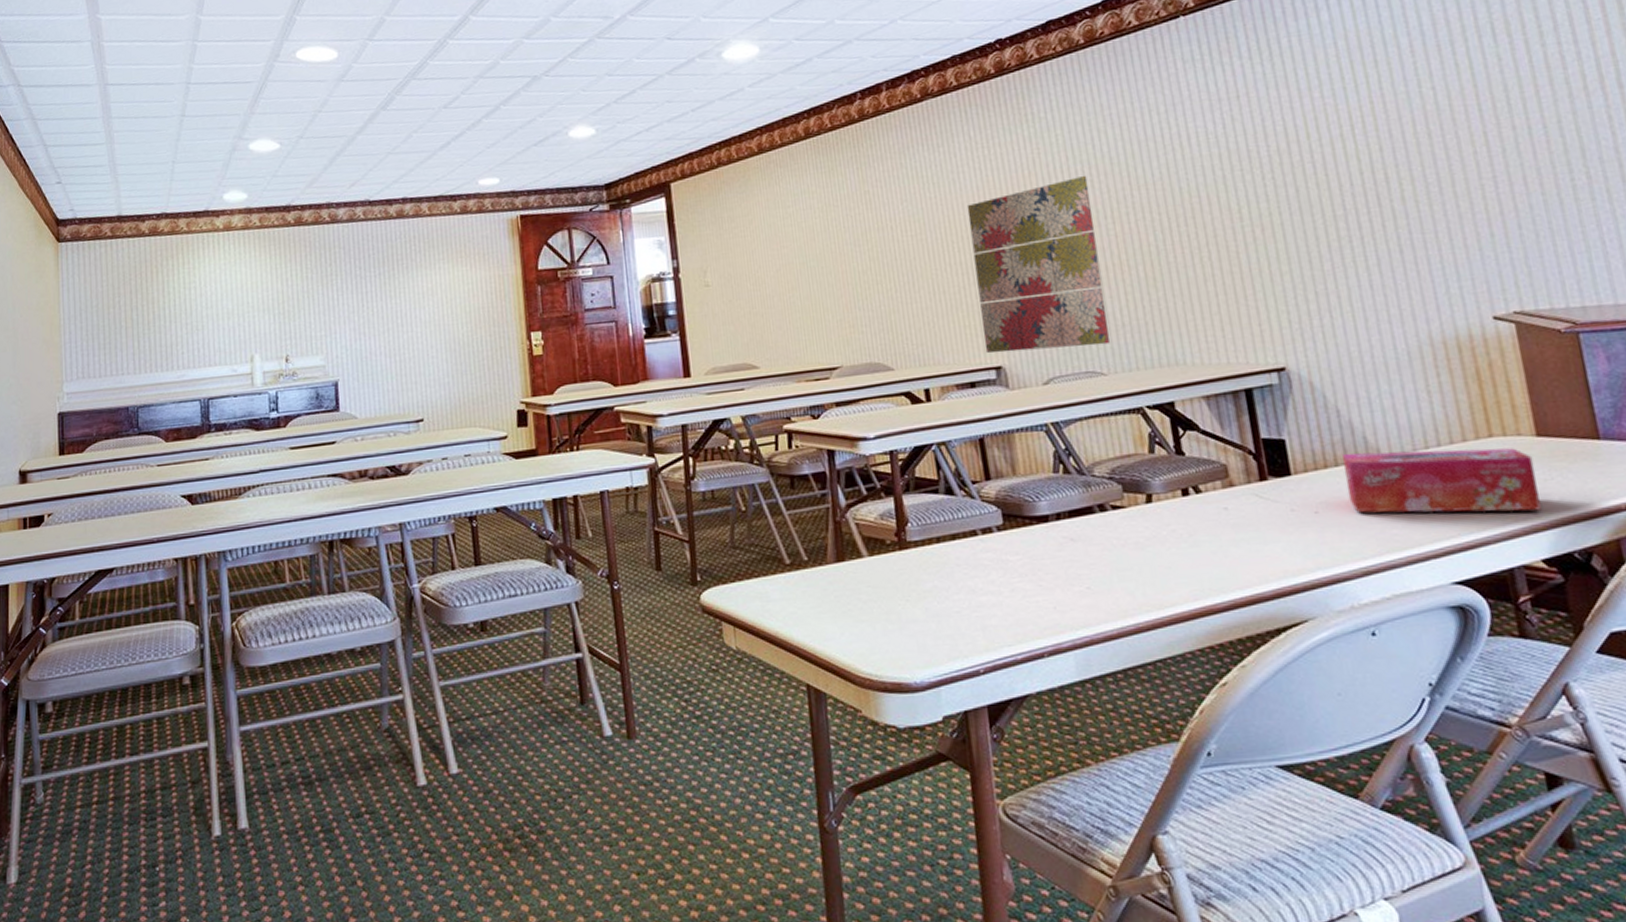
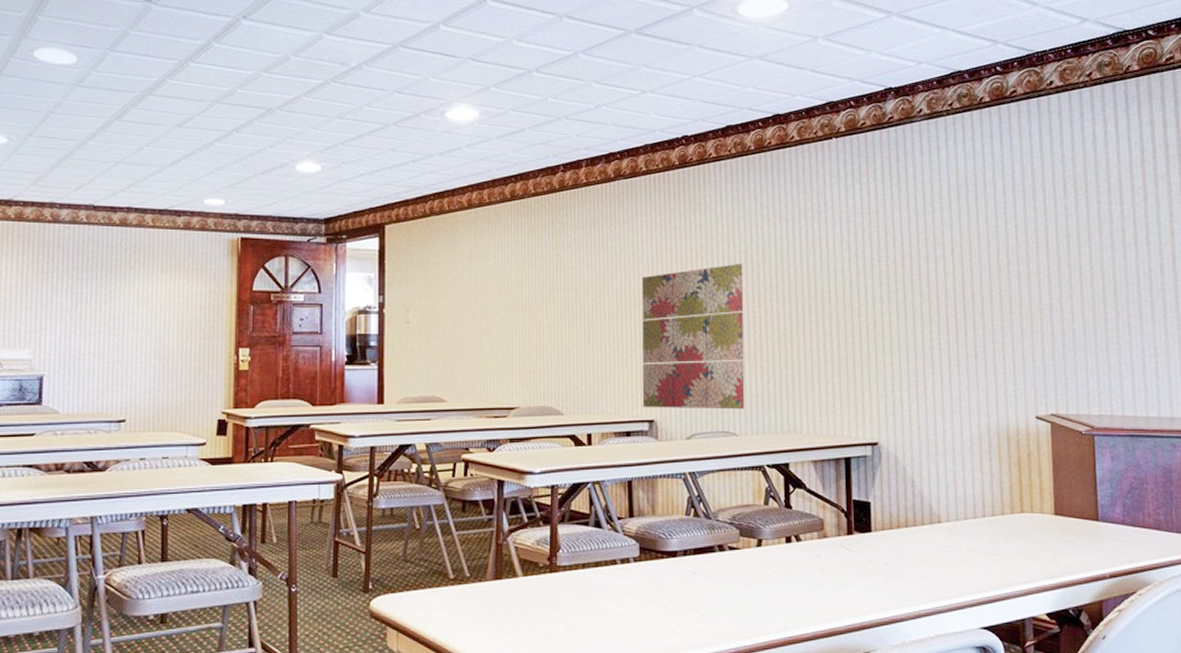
tissue box: present [1342,448,1541,513] -> none [911,517,1051,574]

